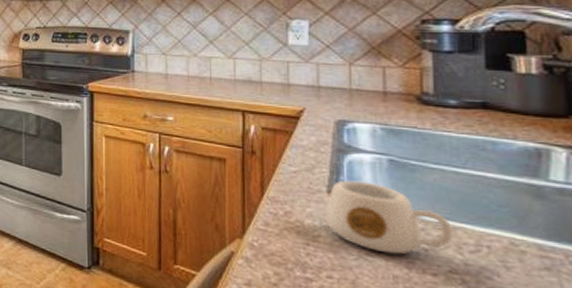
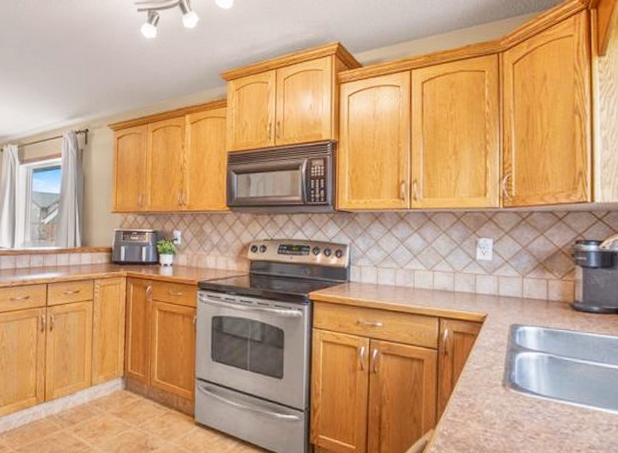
mug: present [325,180,453,255] -> none [500,375,592,436]

